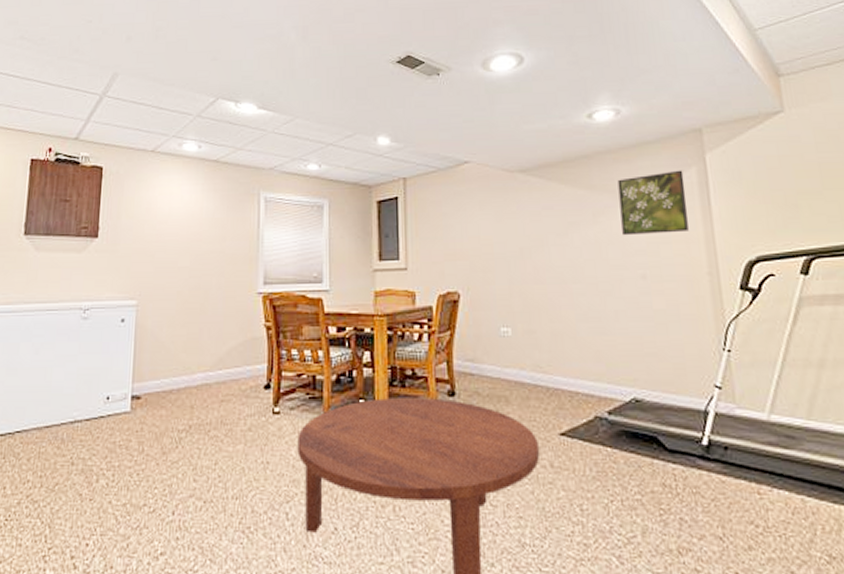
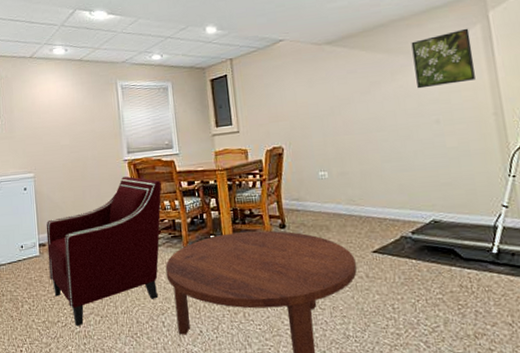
armchair: none [140,314,303,514] -> present [46,176,162,327]

